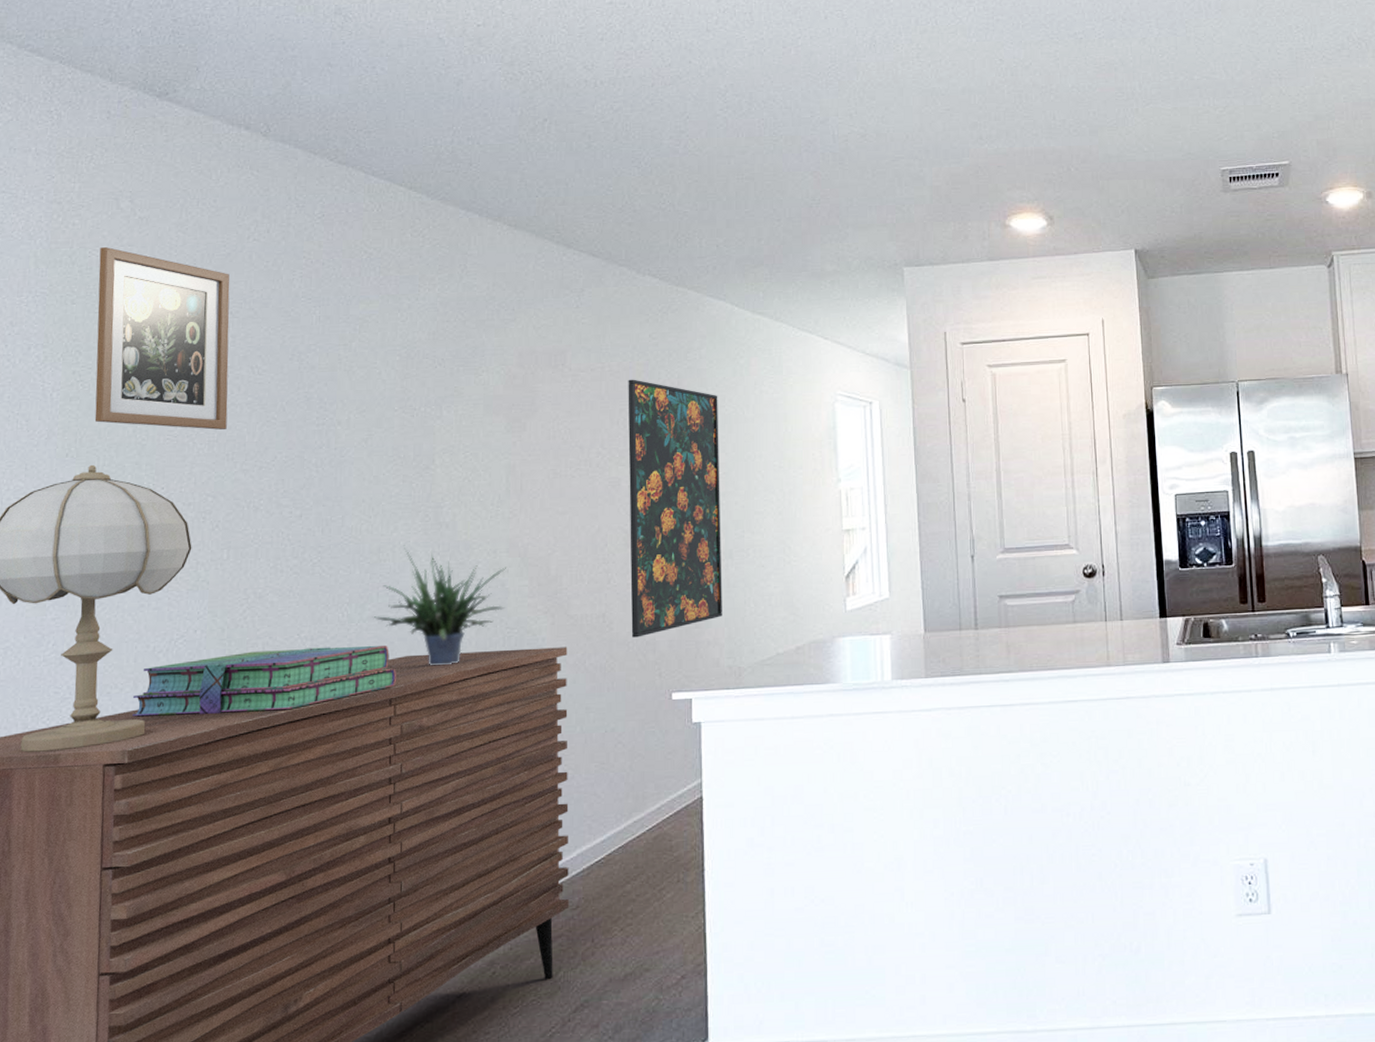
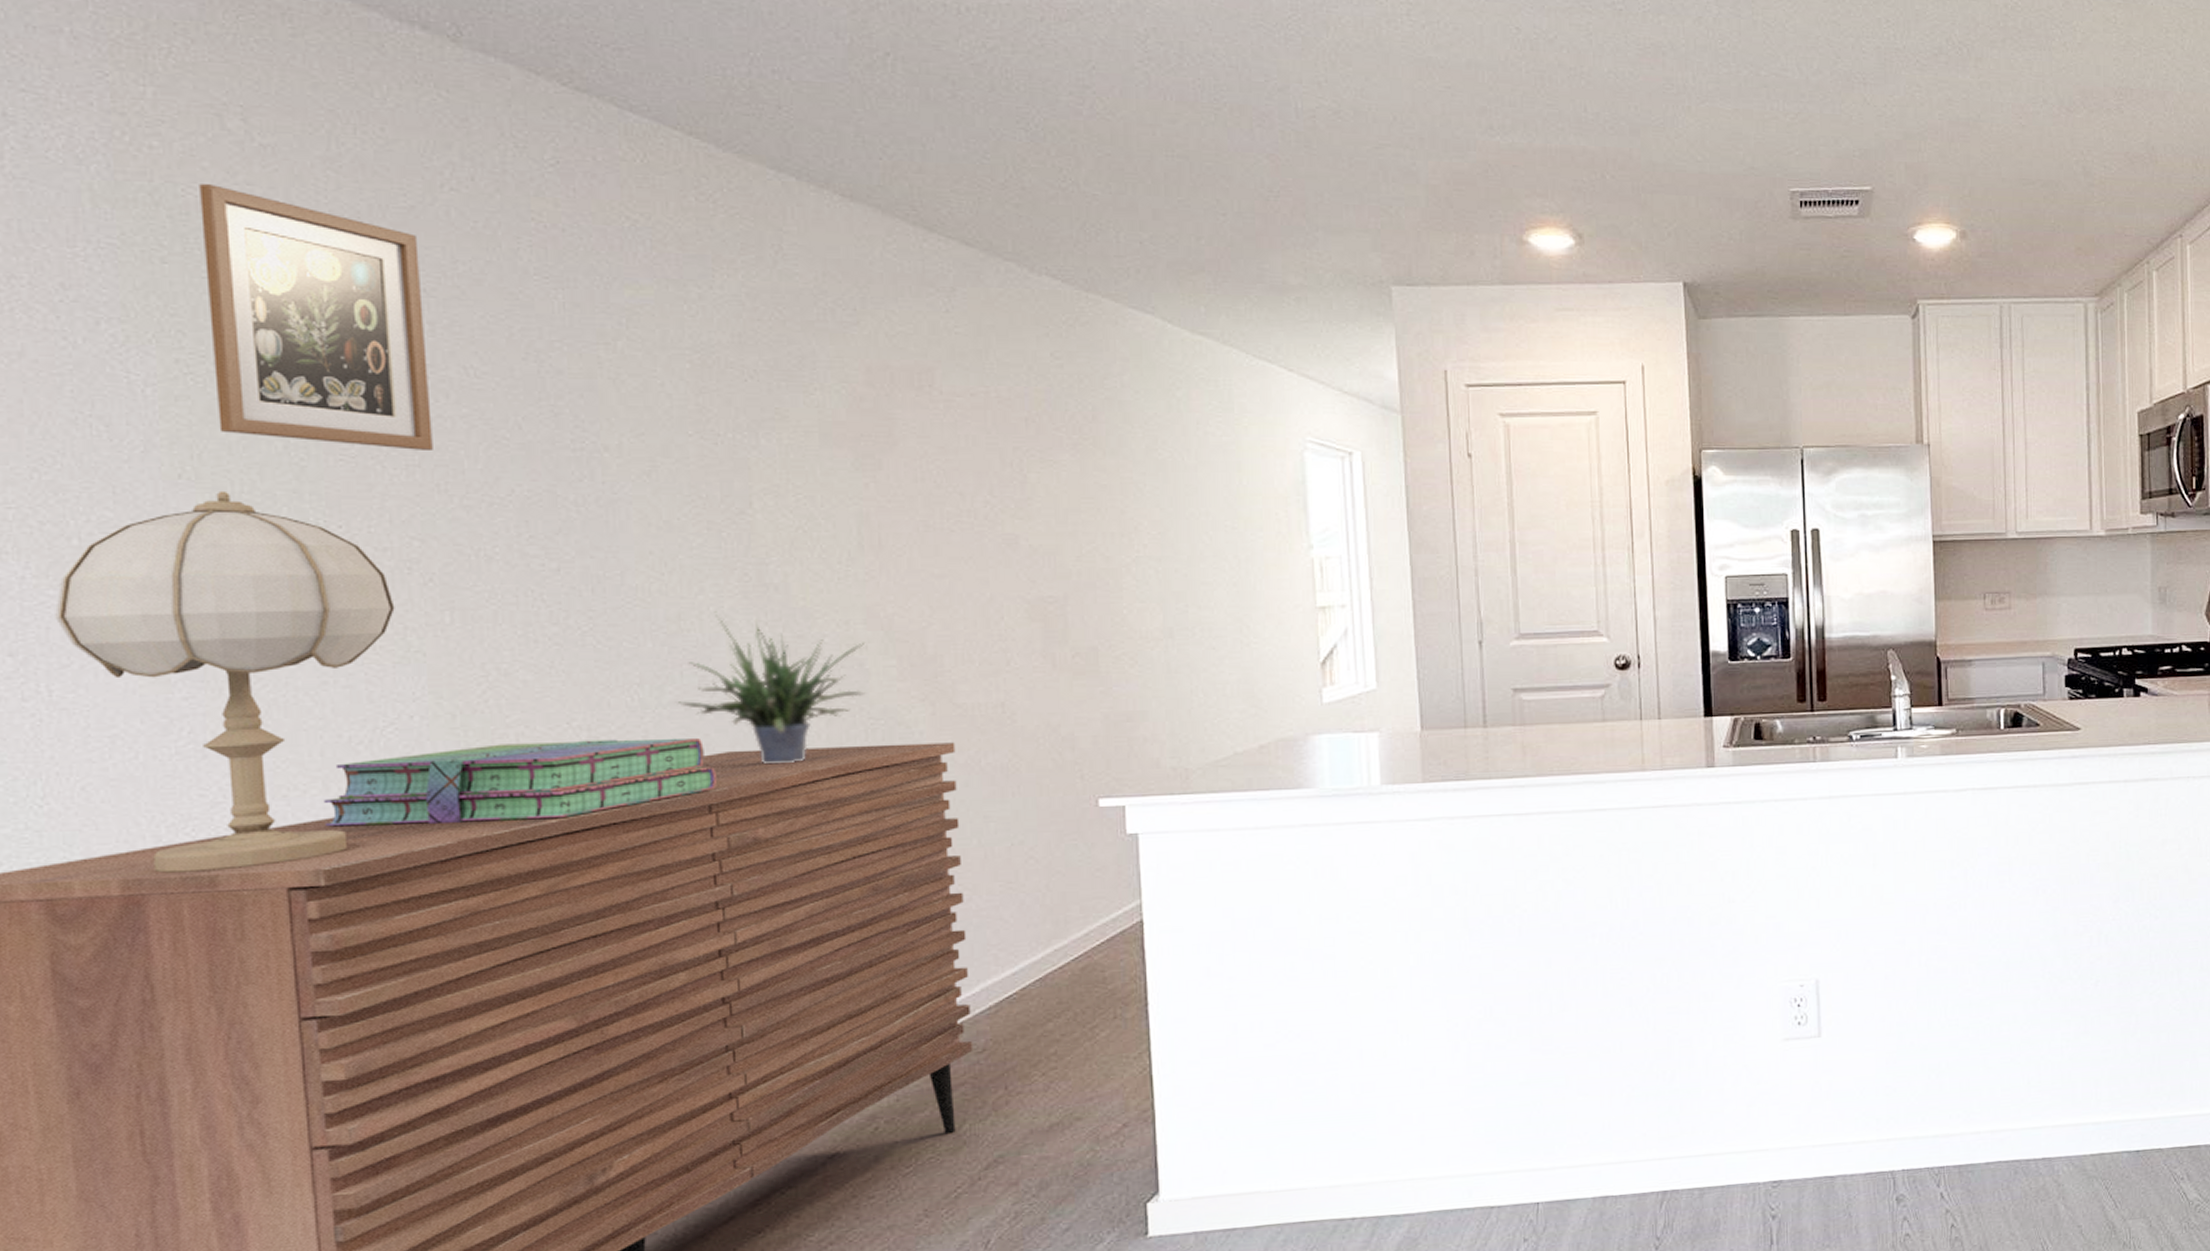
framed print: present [628,379,722,638] -> none [1023,409,1162,732]

